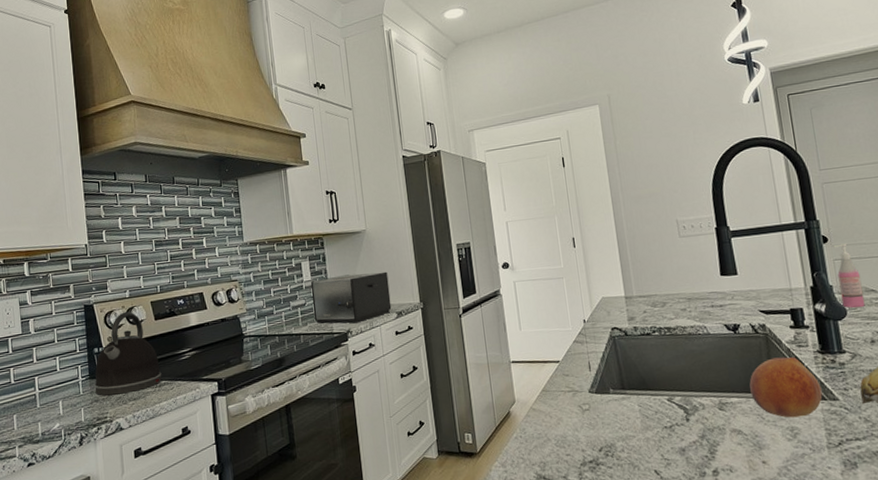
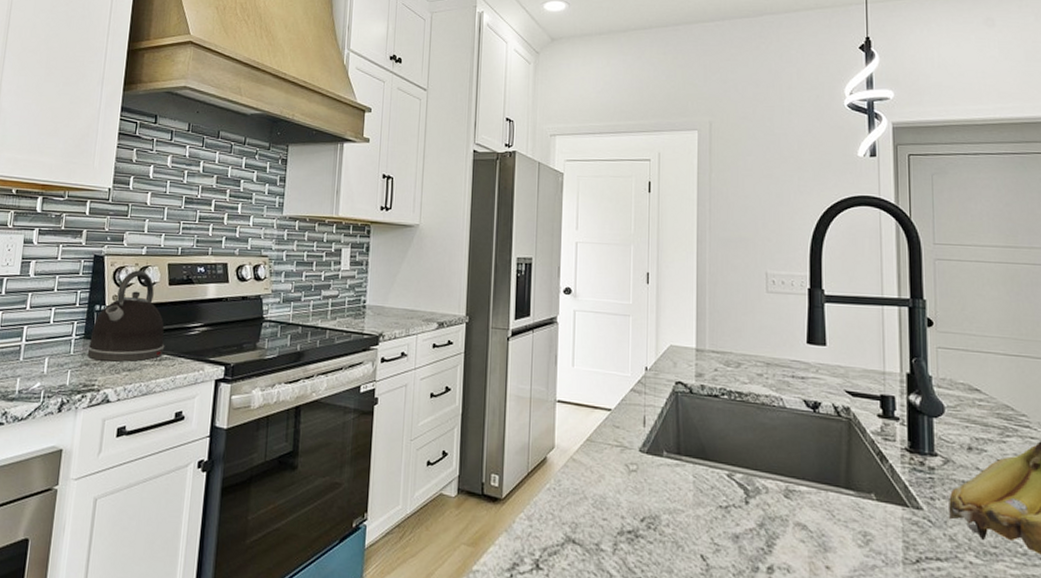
toaster: present [310,271,392,324] -> none [345,270,435,327]
fruit: present [749,357,823,418] -> none [823,448,905,522]
soap dispenser: present [833,243,865,309] -> none [938,330,966,408]

